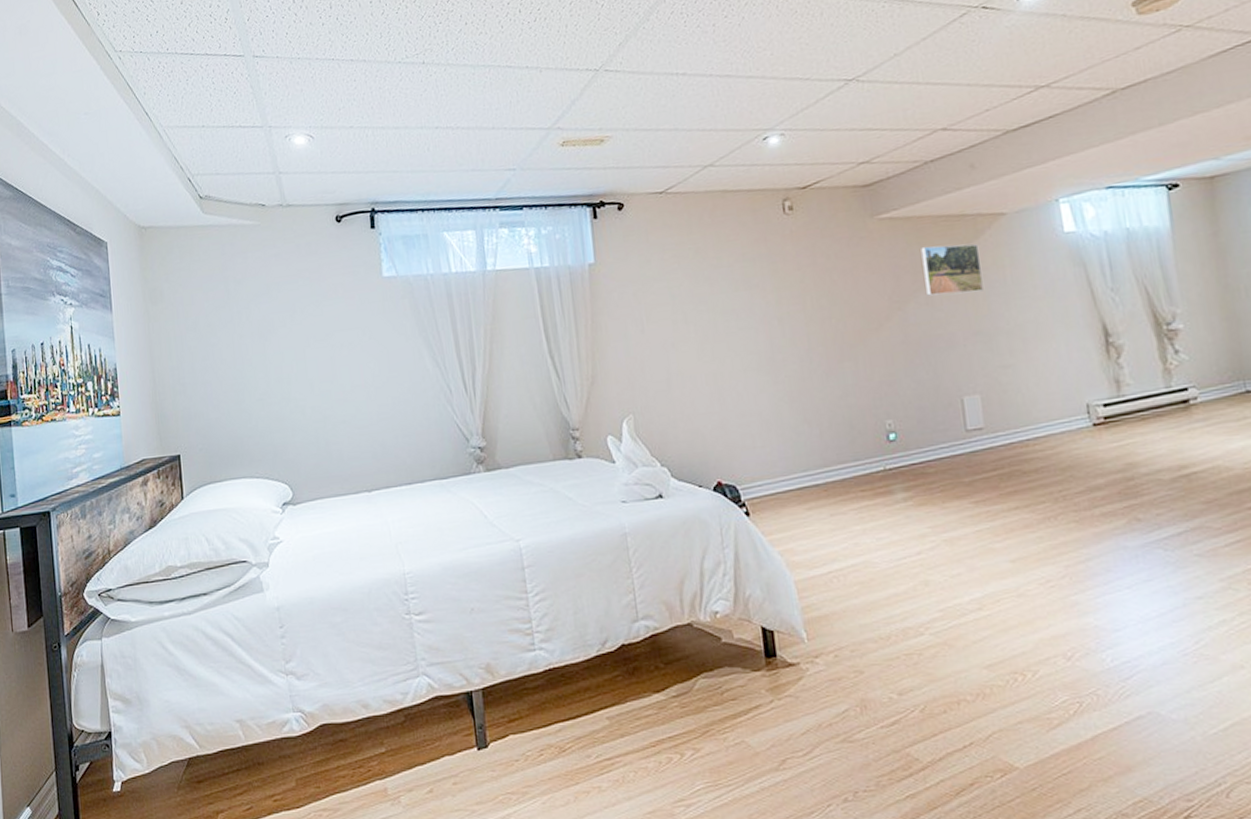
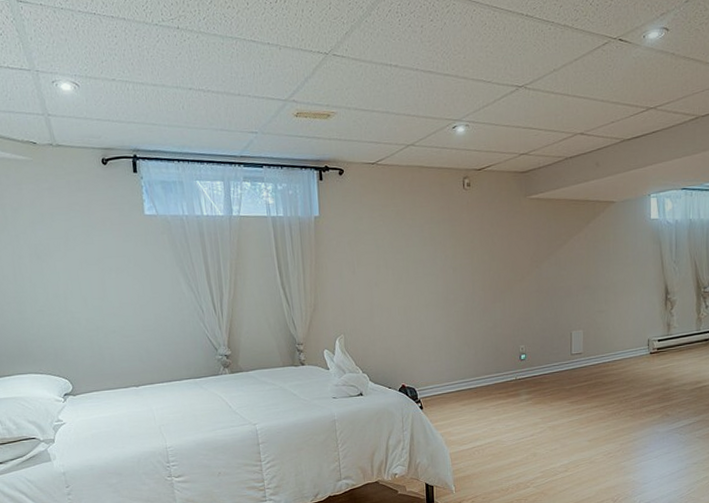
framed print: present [921,244,984,296] -> none [556,222,595,259]

